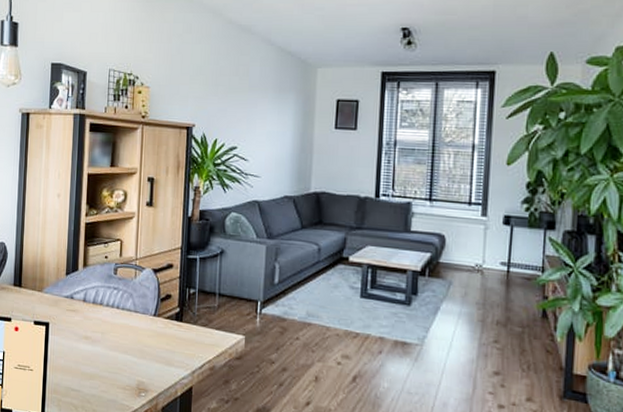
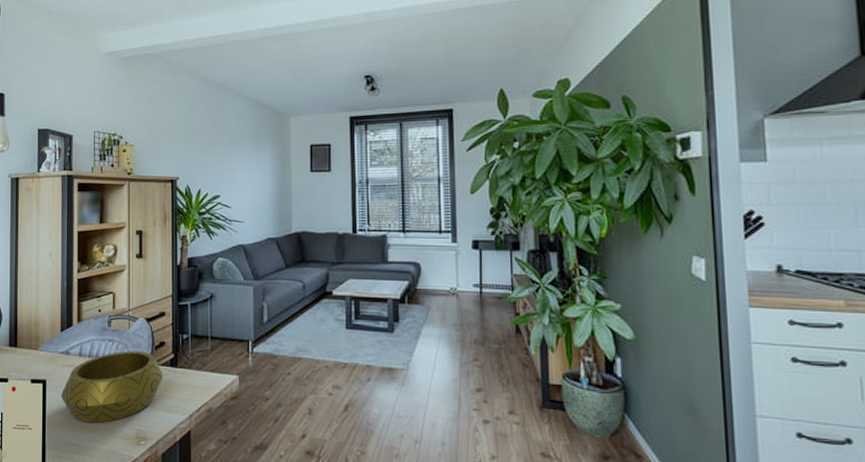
decorative bowl: none [63,300,168,371] -> present [61,351,164,424]

